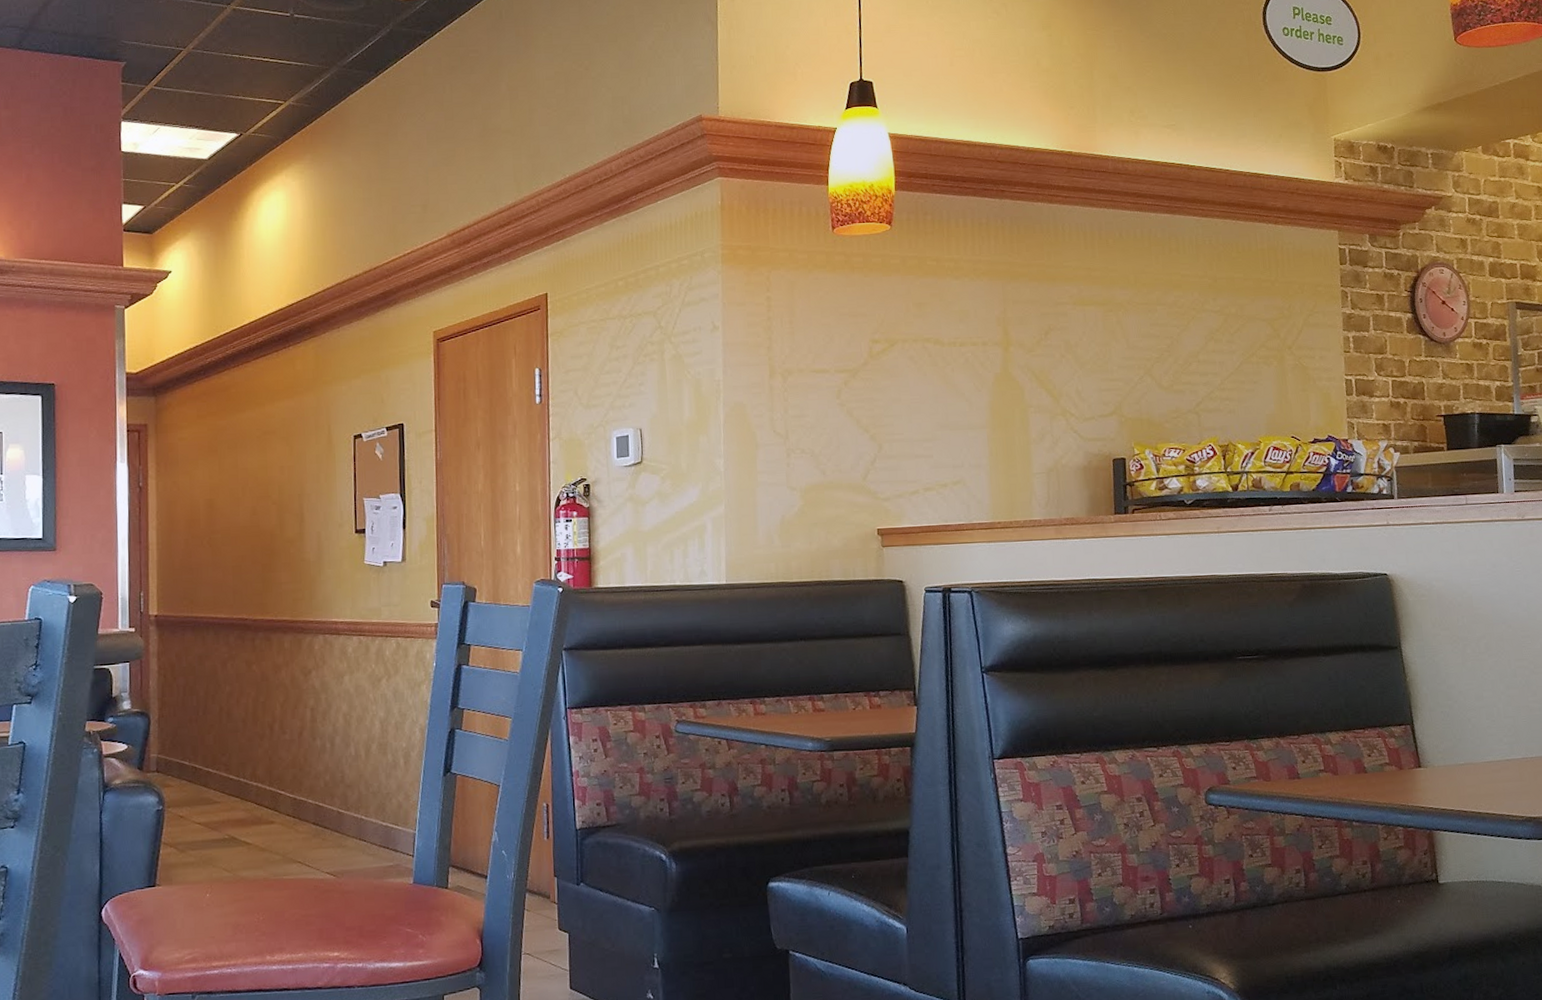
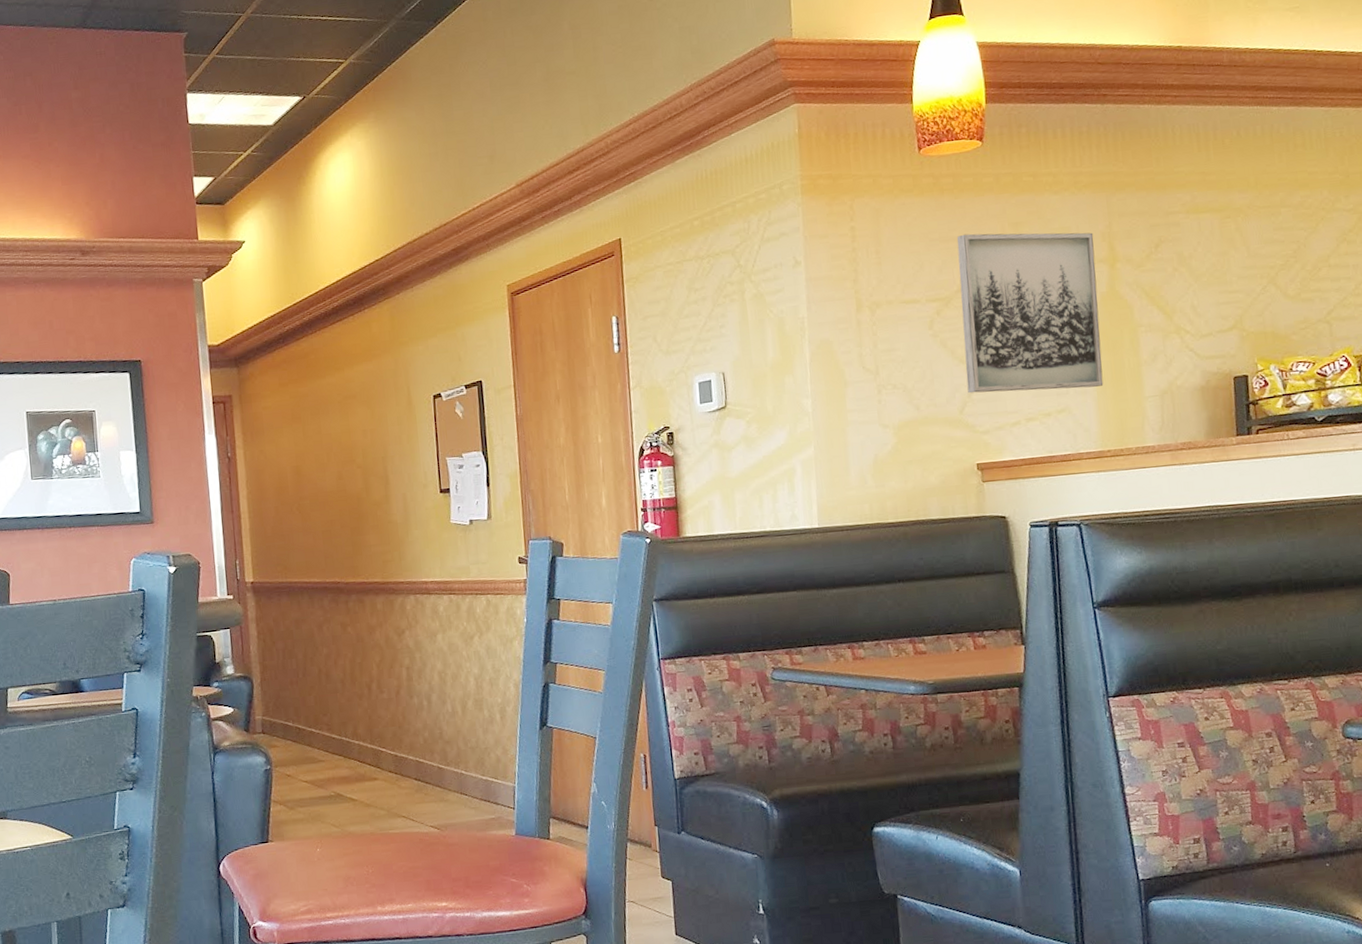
wall art: none [865,310,996,462] -> present [956,232,1104,394]

